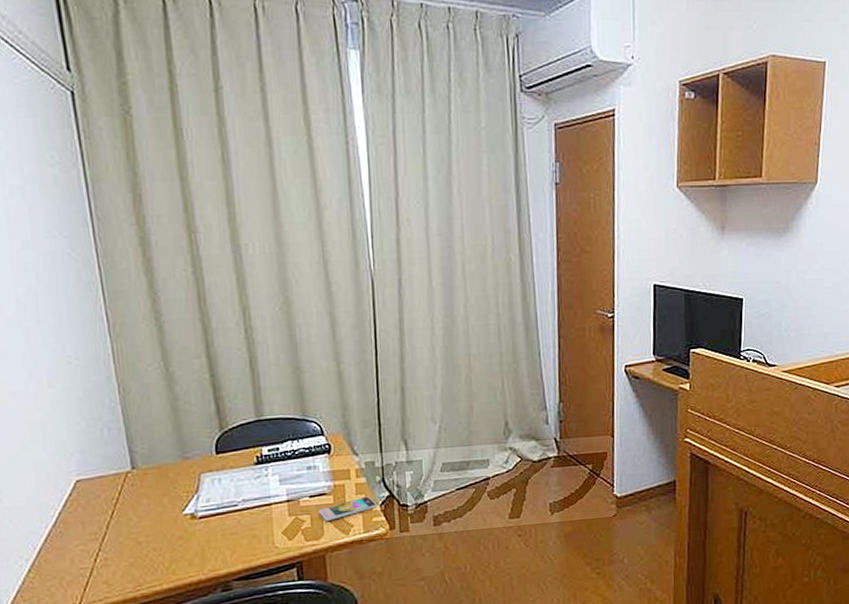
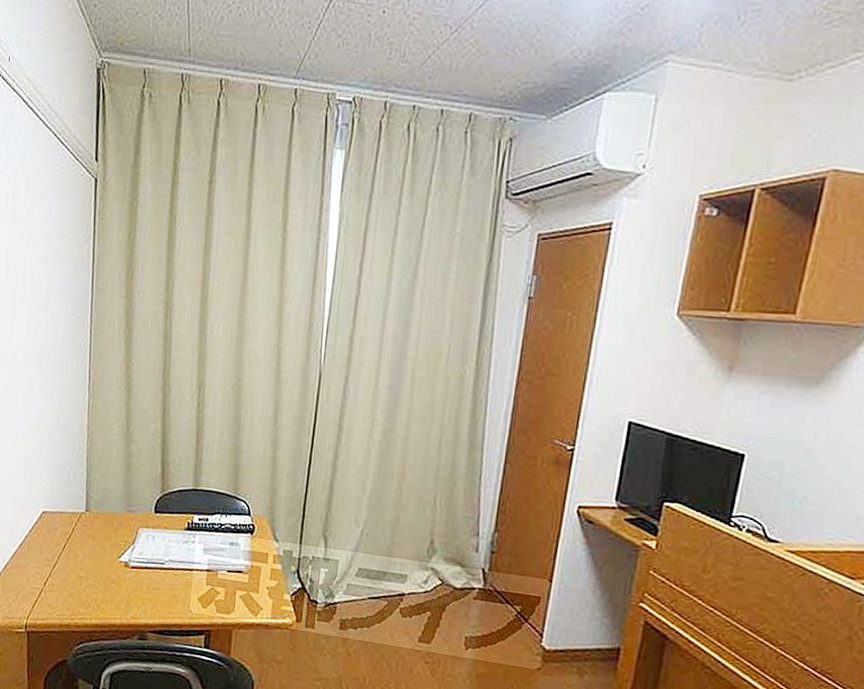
smartphone: present [318,496,378,522] -> none [233,583,289,599]

